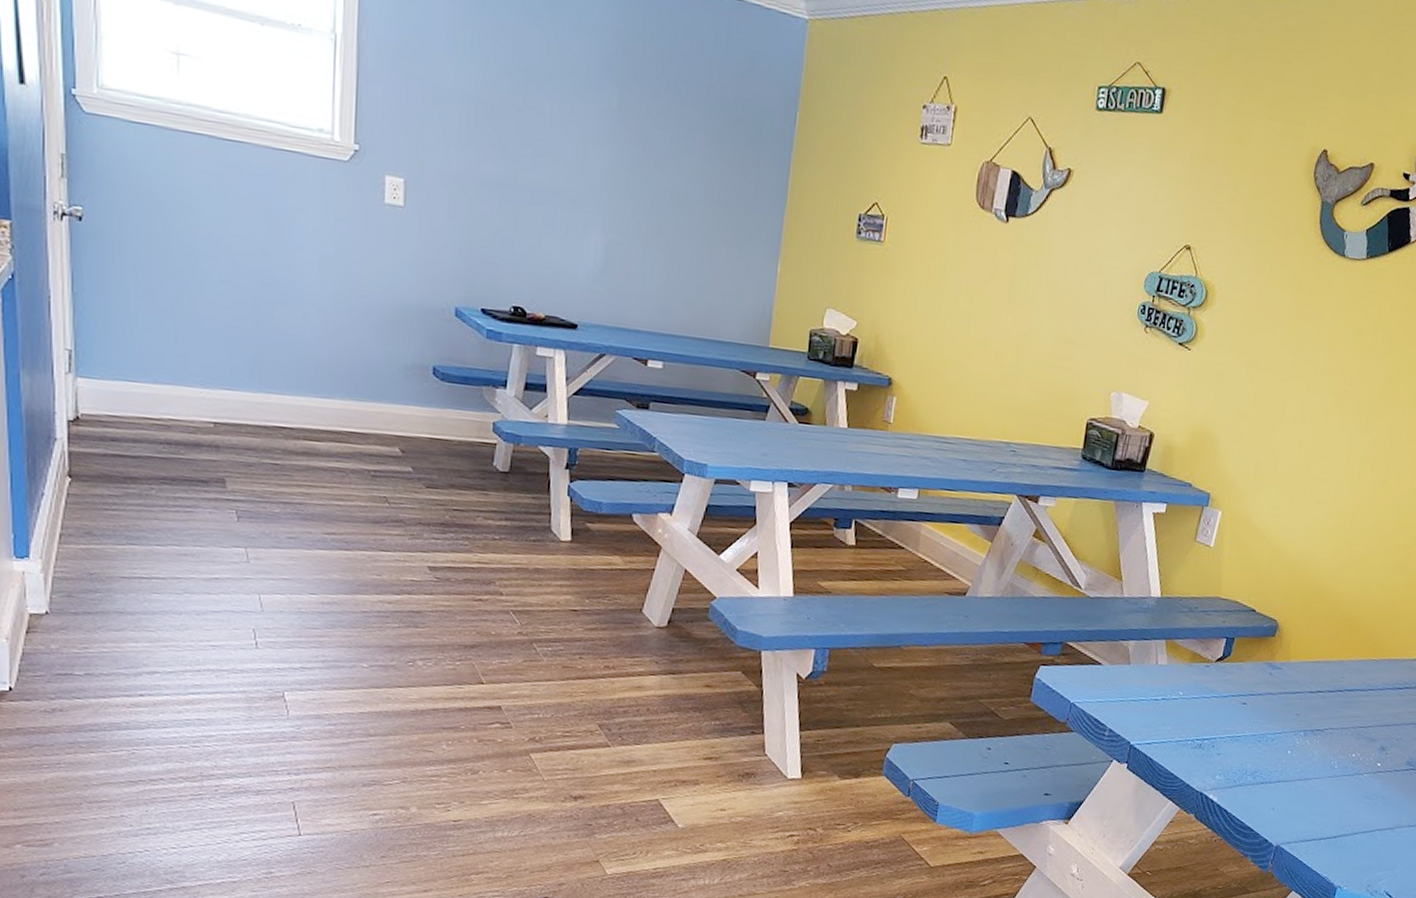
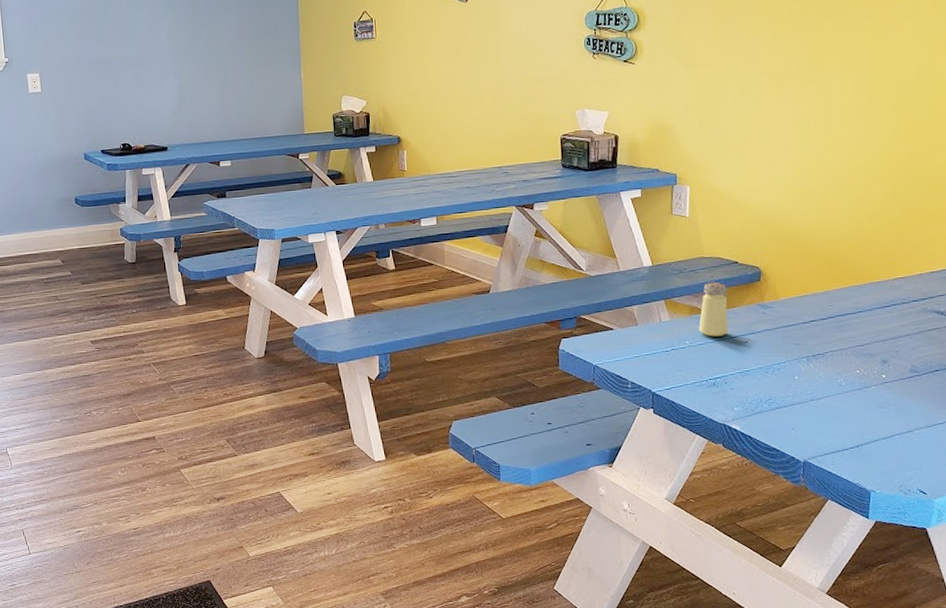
saltshaker: none [1196,628,1237,693] -> present [699,282,729,337]

